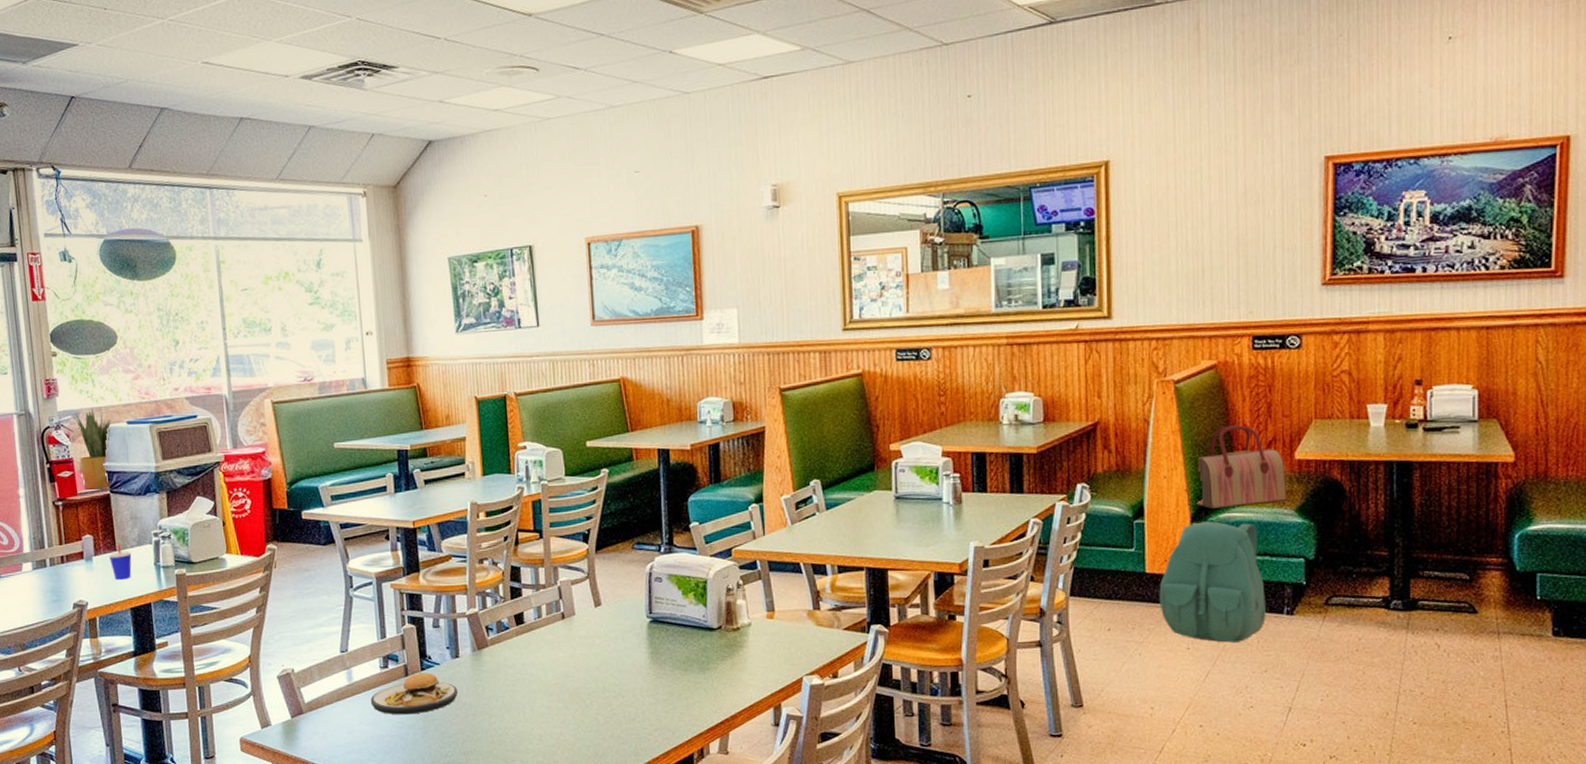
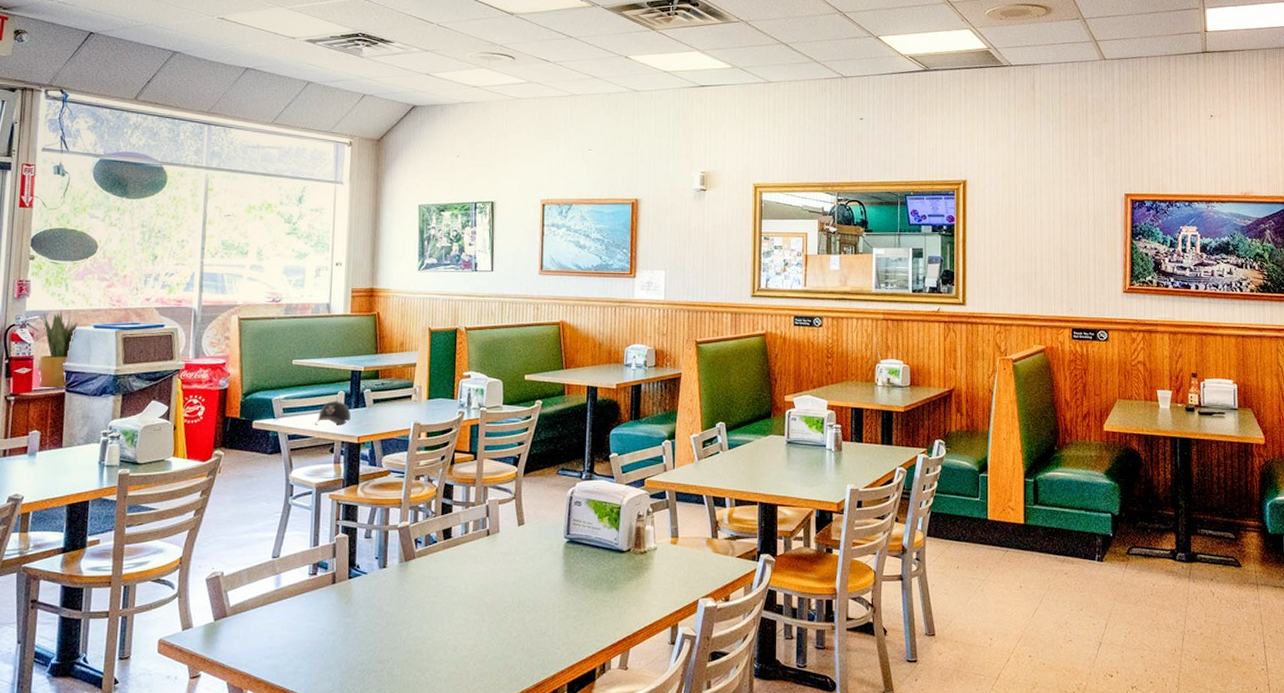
beverage cup: present [109,544,132,580] -> none [54,441,77,476]
baseball cap: none [366,484,403,512] -> present [315,401,351,425]
burger: present [370,670,459,715] -> none [295,579,382,622]
backpack: present [1159,521,1266,643] -> none [998,478,1082,583]
handbag: present [1194,425,1288,509] -> none [1026,399,1098,468]

